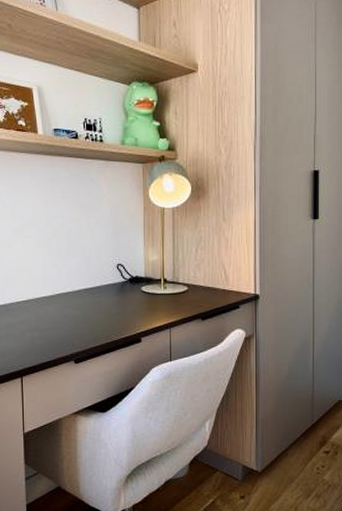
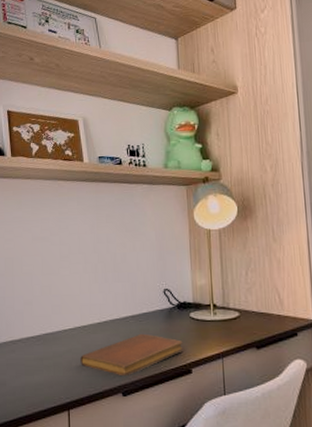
notebook: none [33,305,134,346] -> present [80,333,184,377]

